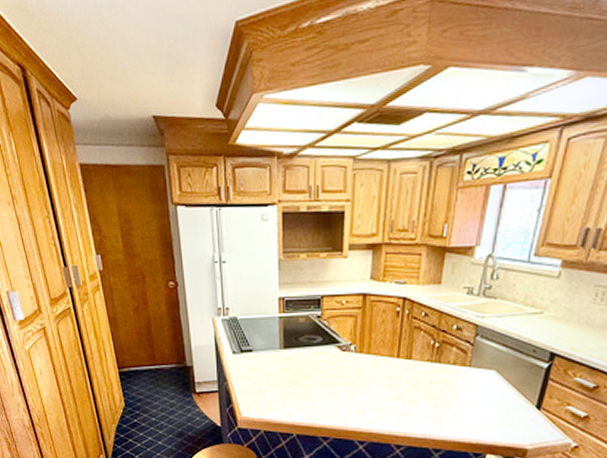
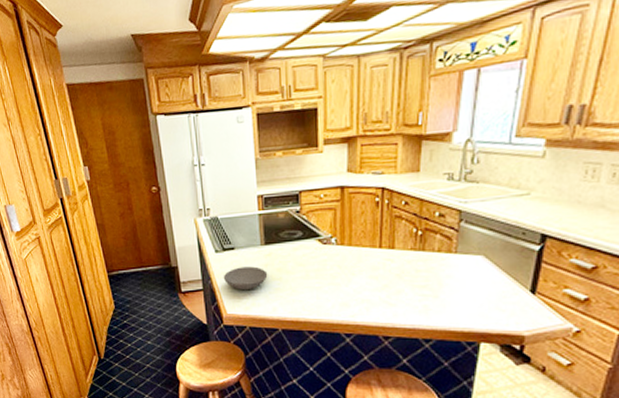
bowl: none [239,370,285,393] -> present [223,266,268,290]

